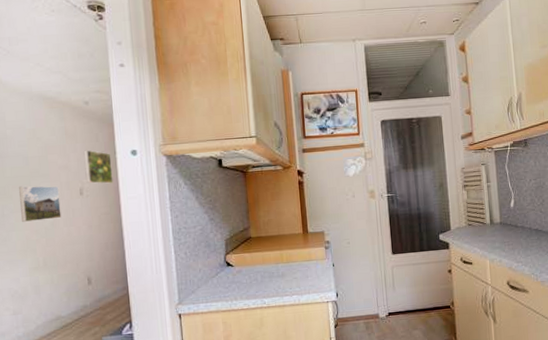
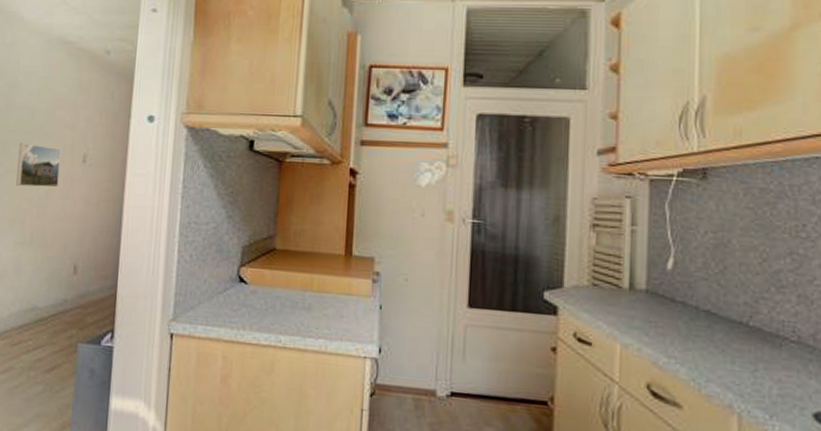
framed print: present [83,150,113,184] -> none [93,109,125,154]

